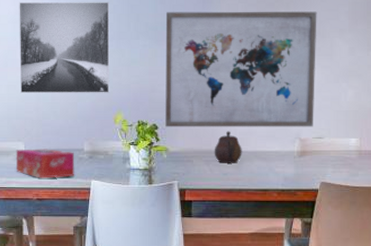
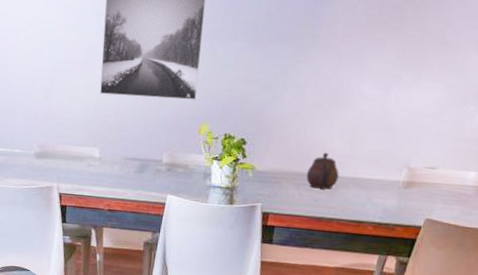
tissue box: present [16,149,75,178] -> none [89,155,152,189]
wall art: present [165,11,317,127] -> none [254,10,453,155]

